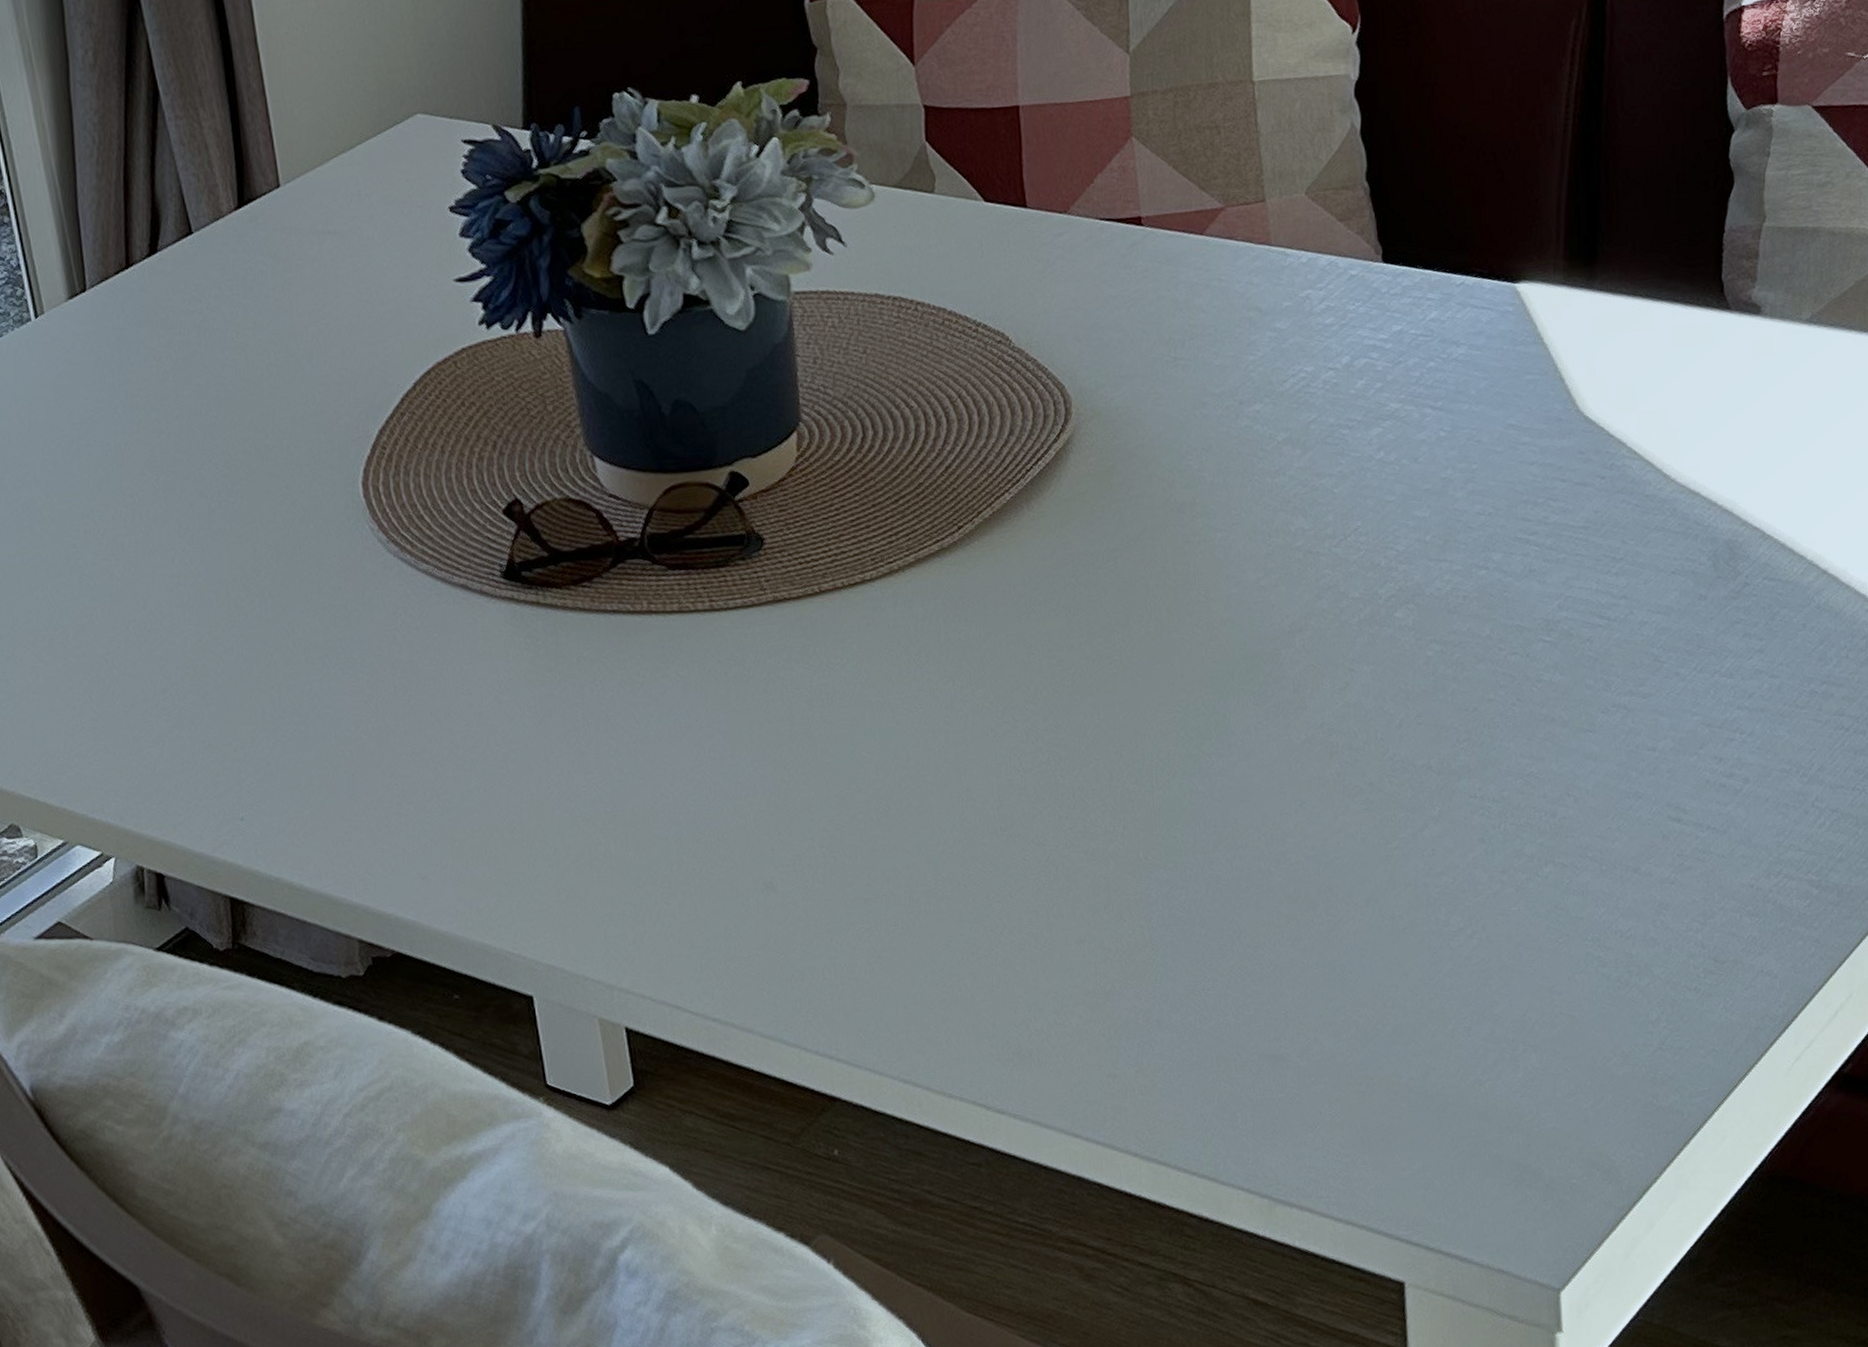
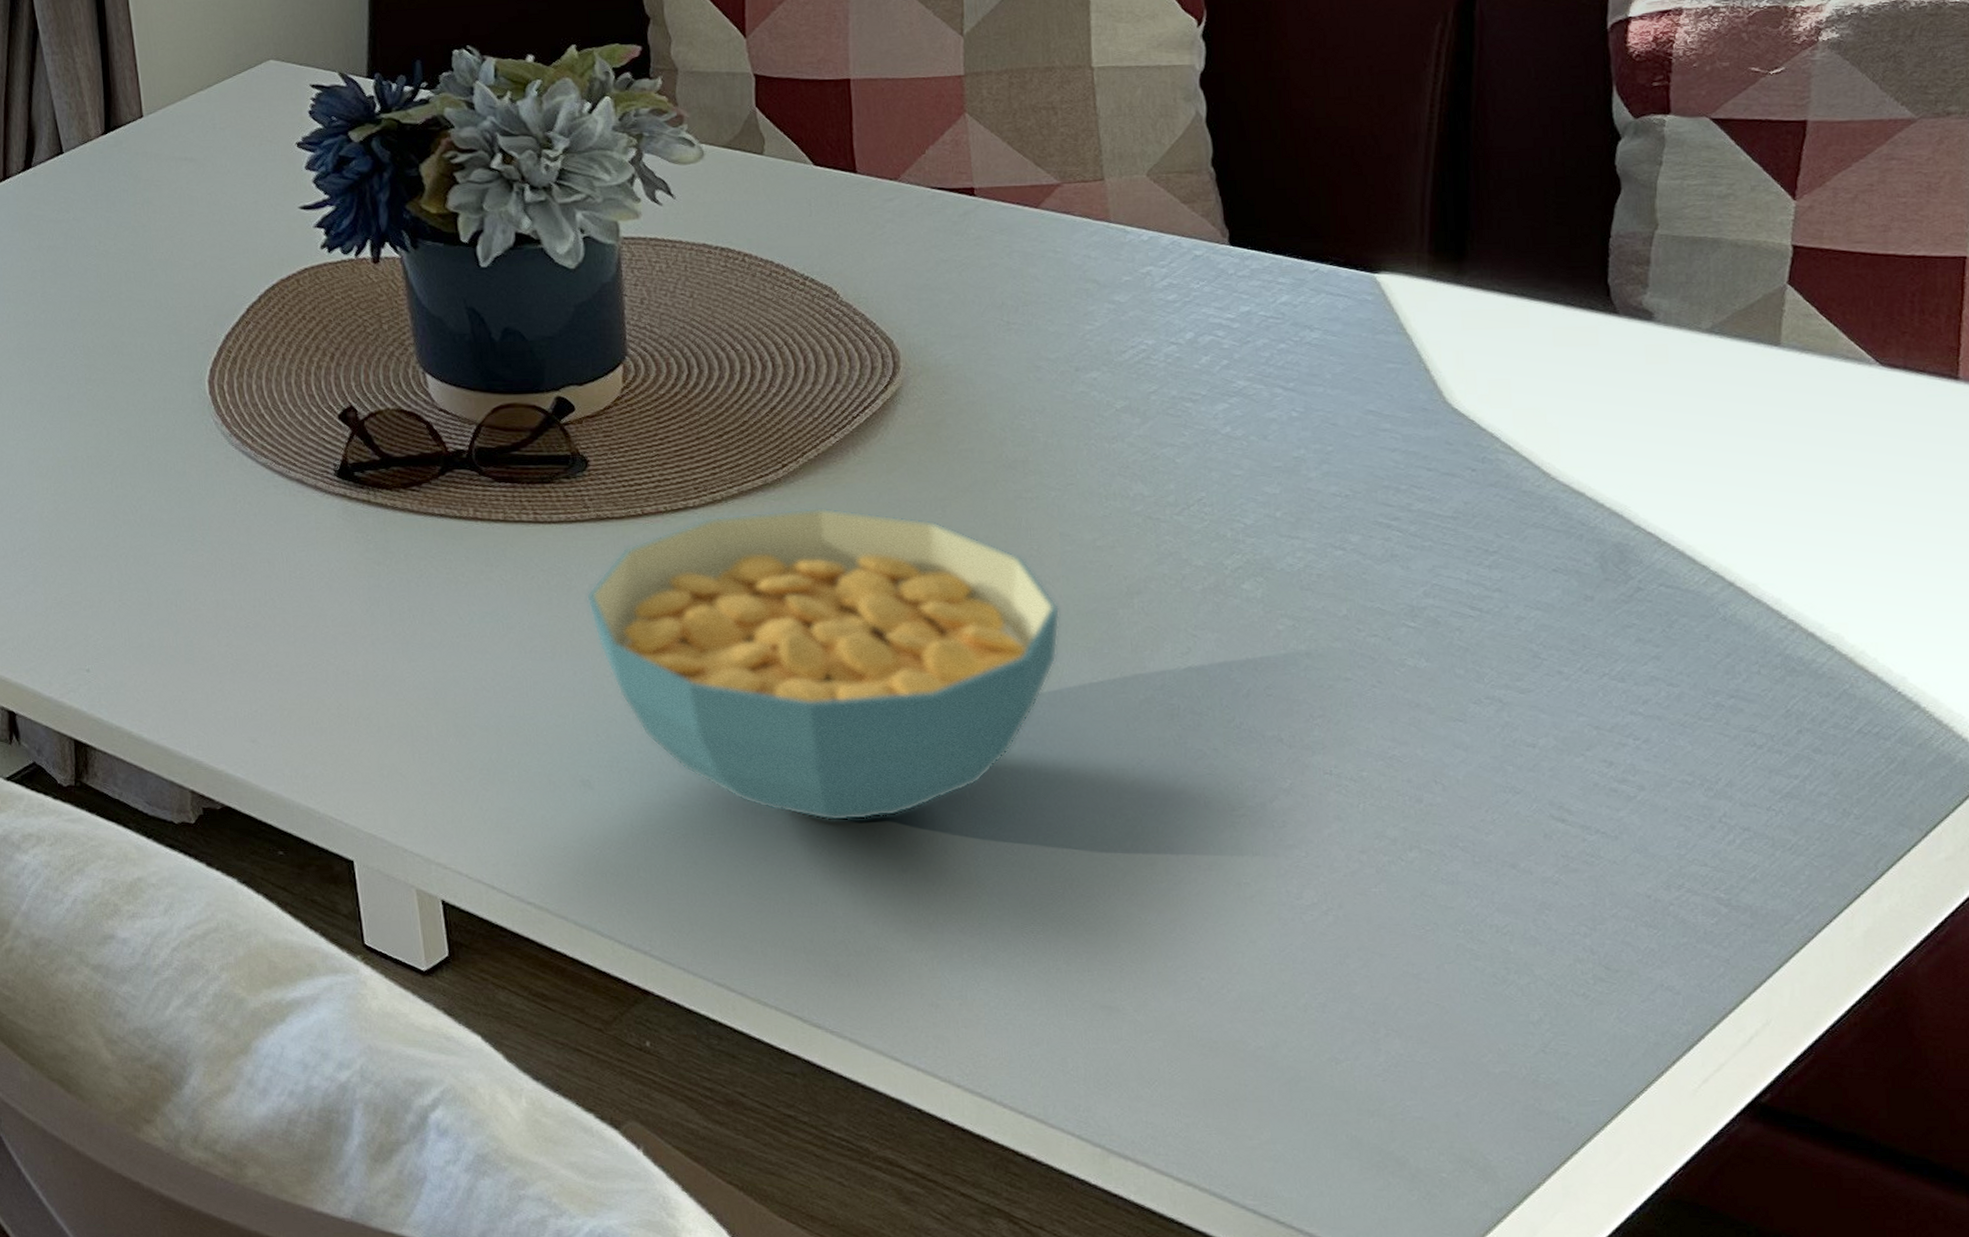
cereal bowl: none [764,568,1227,899] -> present [585,507,1061,821]

